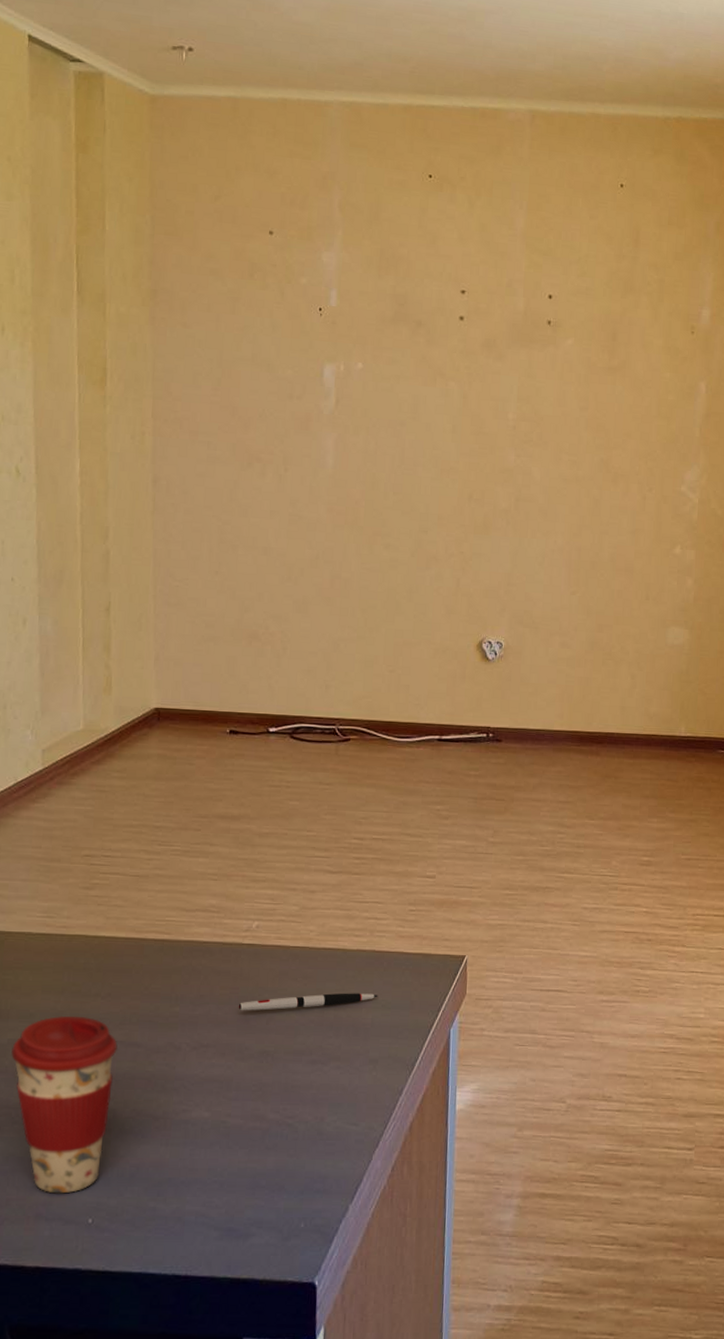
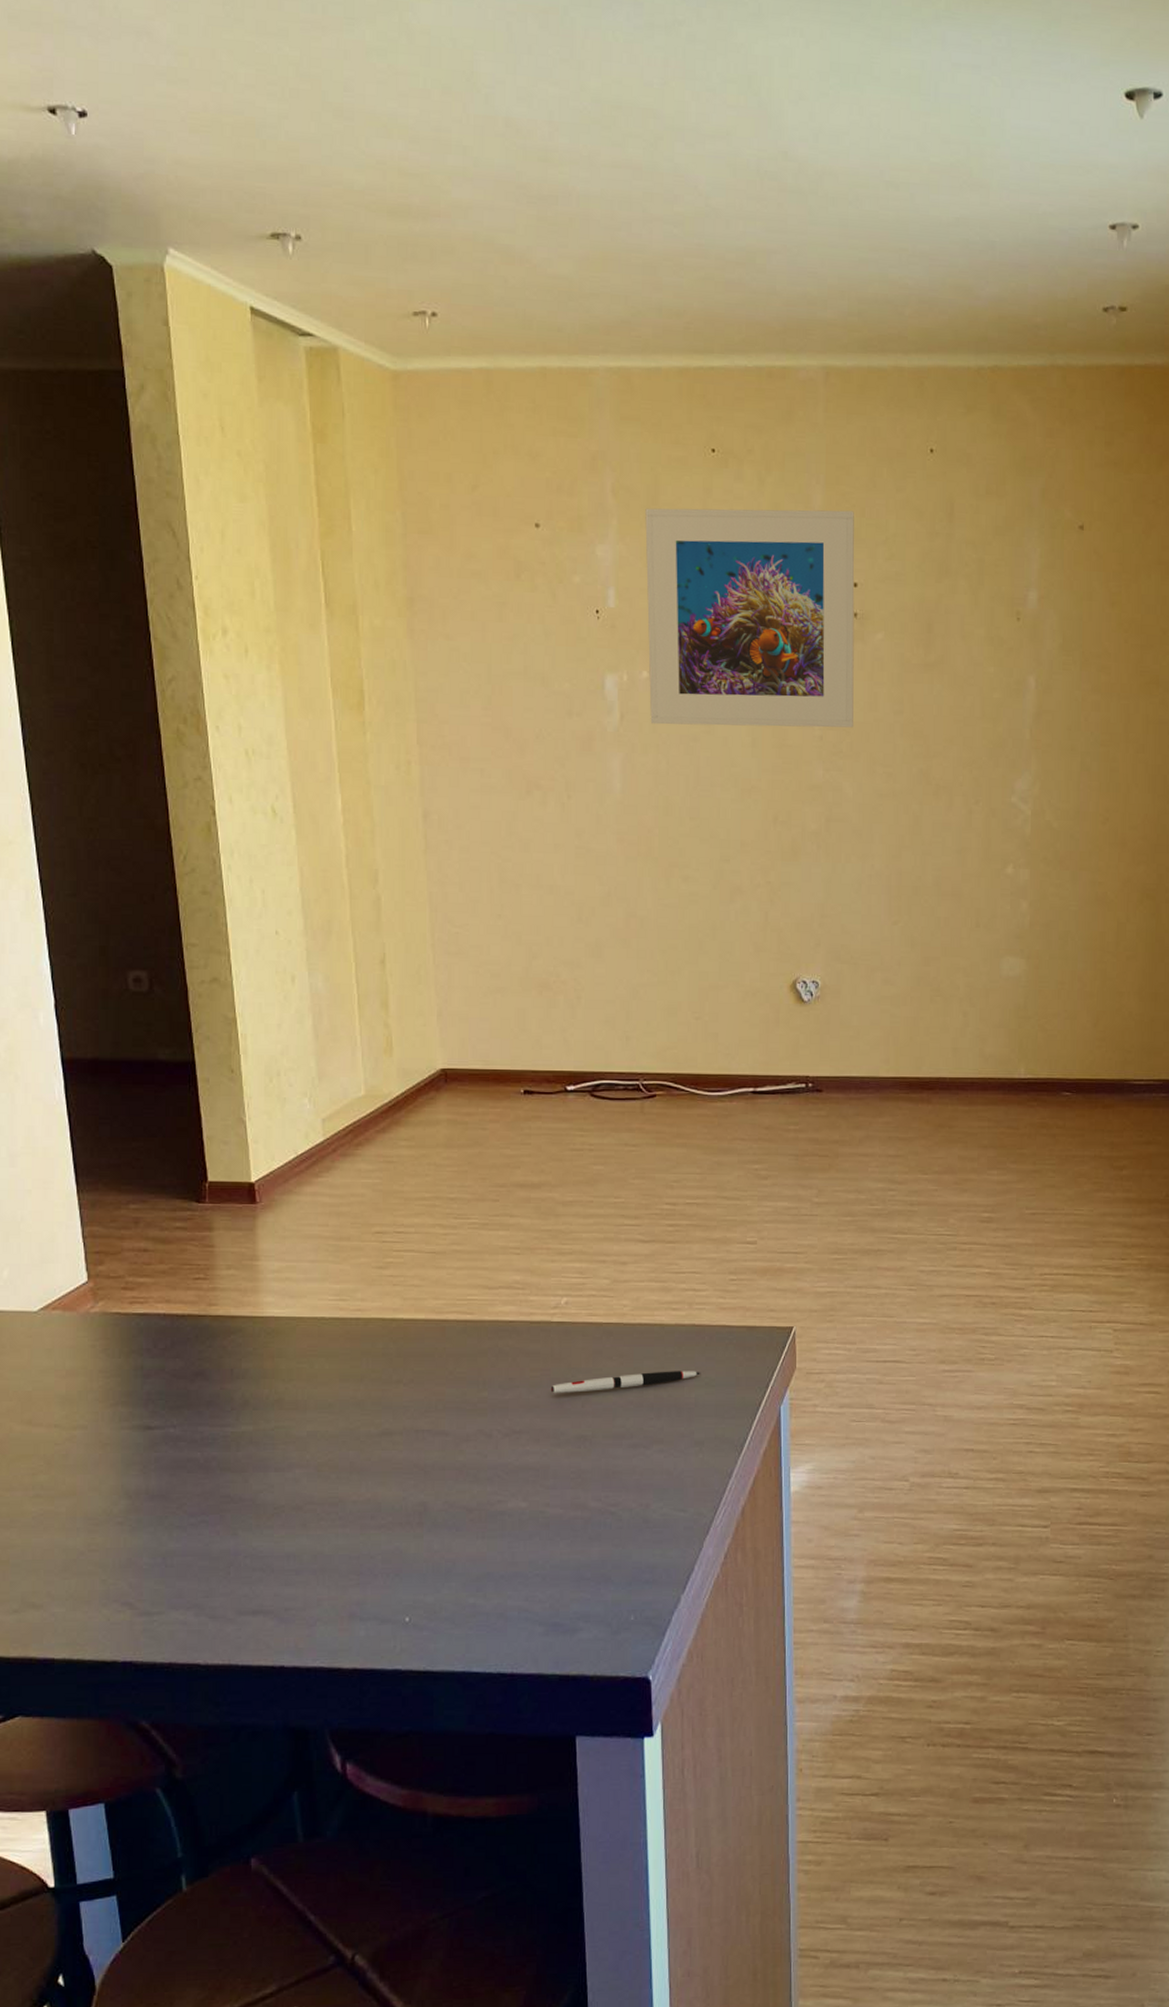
coffee cup: present [11,1015,118,1194] -> none [312,1404,424,1592]
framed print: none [362,222,552,420] -> present [645,508,855,728]

